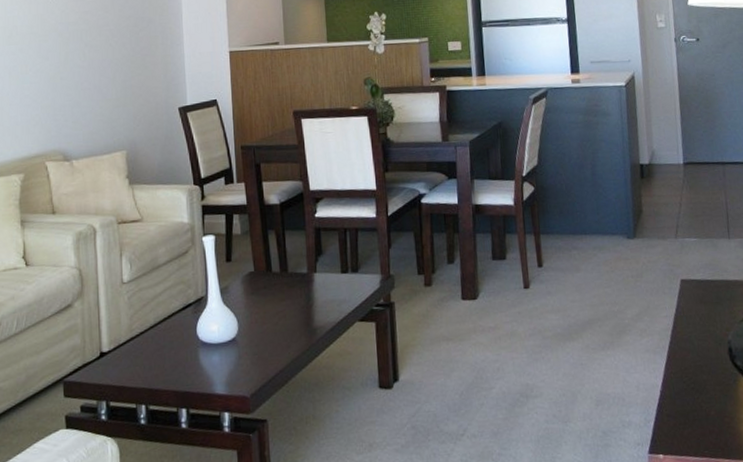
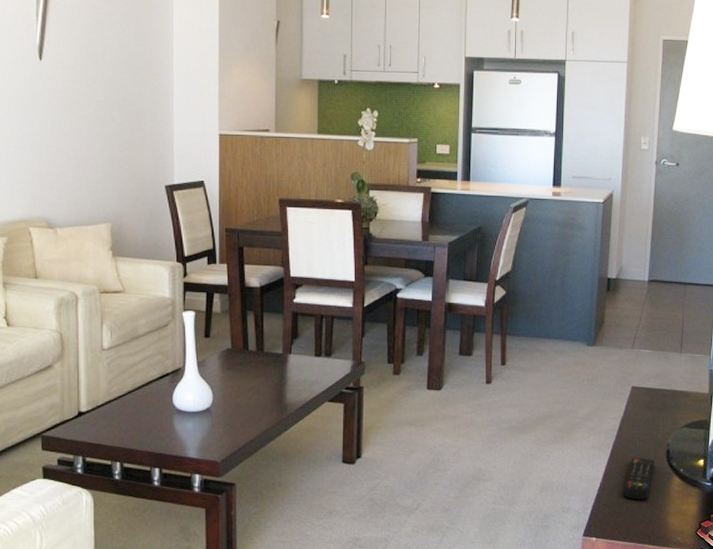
remote control: none [686,359,718,408] -> present [623,458,654,500]

